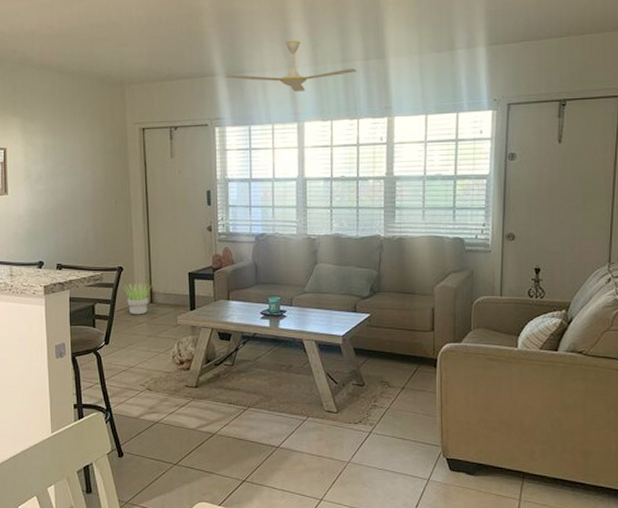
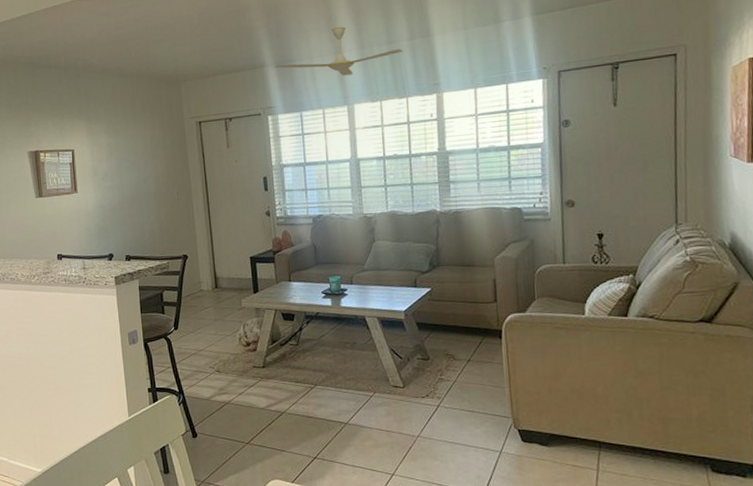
potted plant: present [121,282,153,315] -> none [186,269,217,301]

